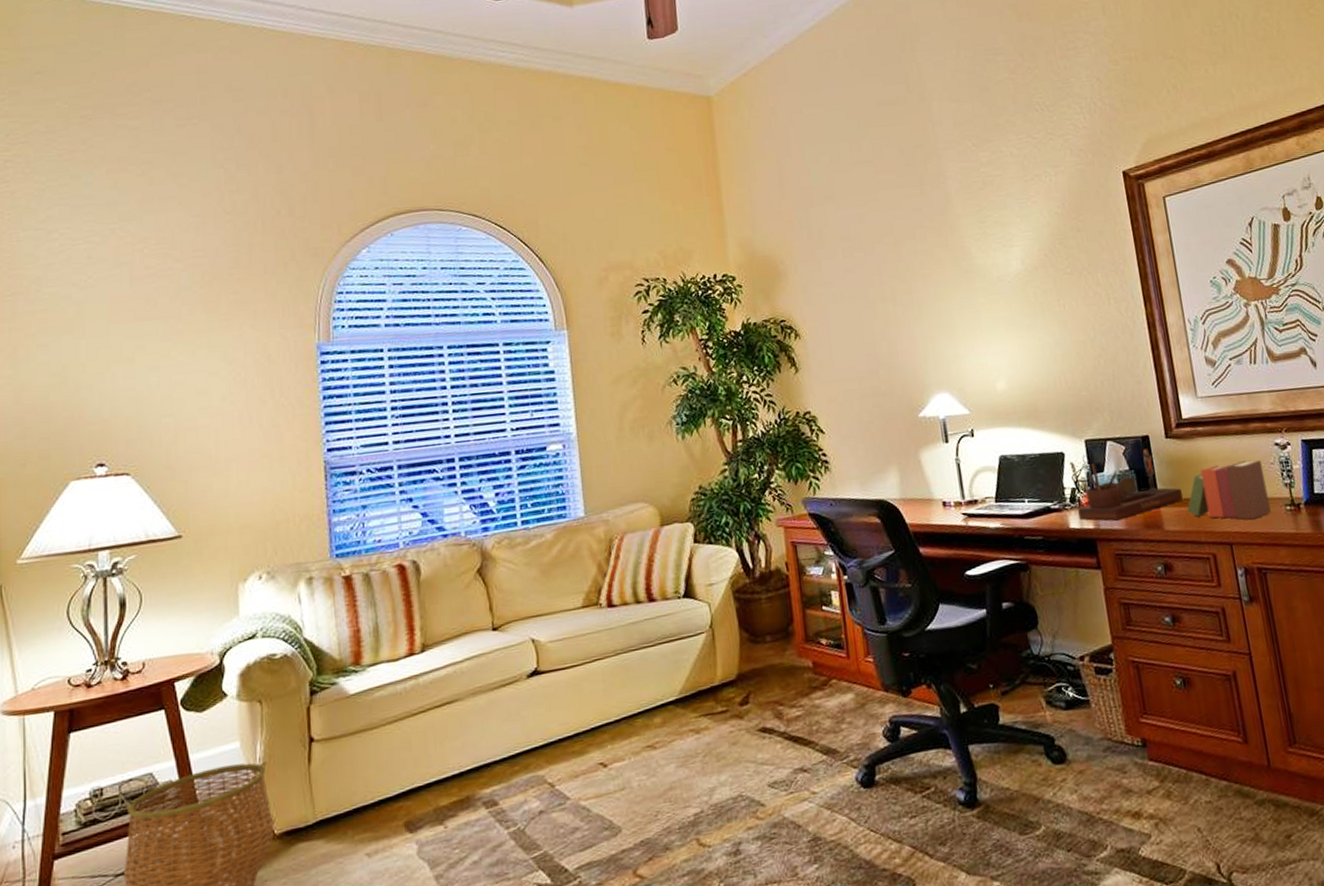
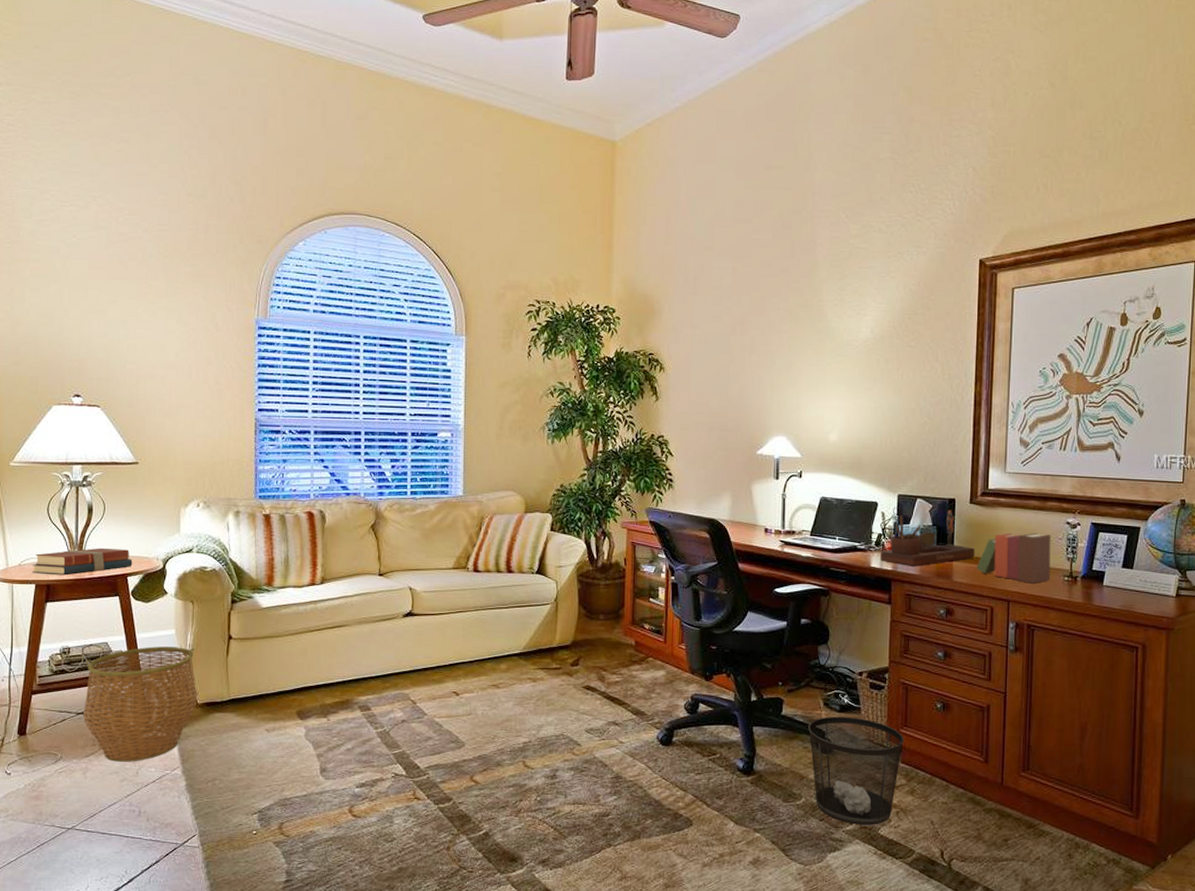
books: none [49,647,181,698] -> present [32,547,133,576]
waste bin: none [1033,712,1150,850] -> present [808,716,904,825]

